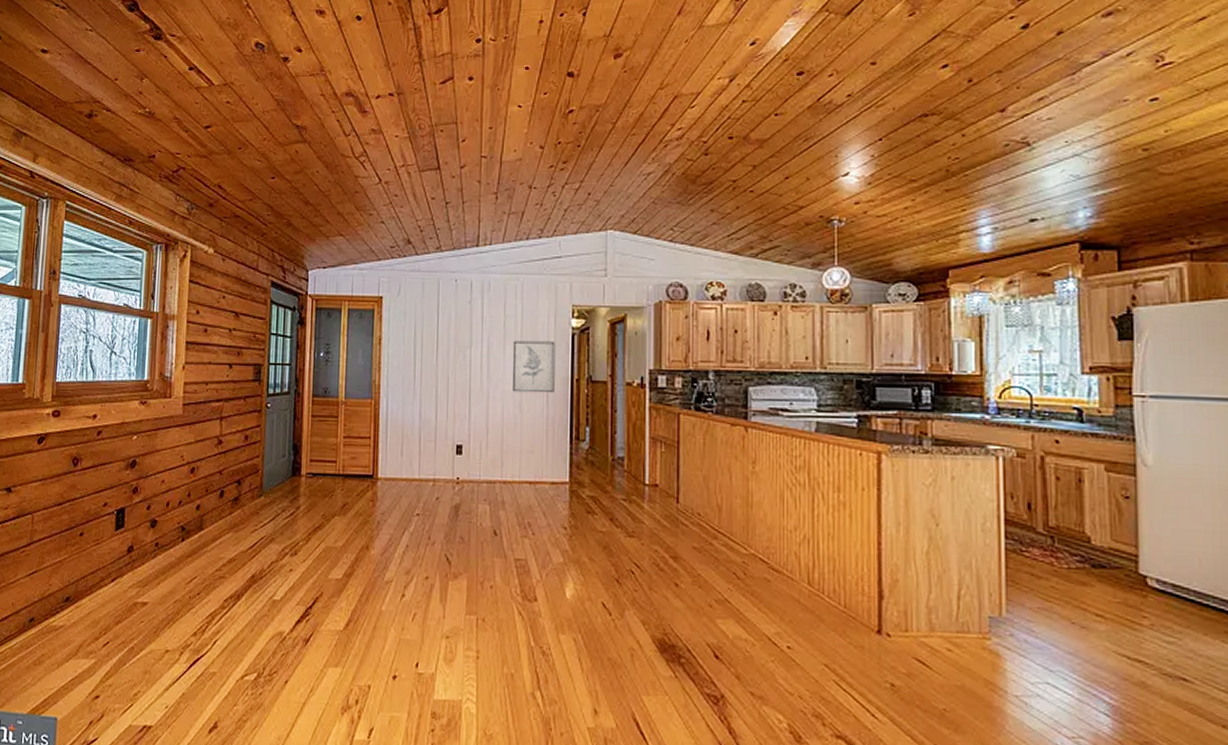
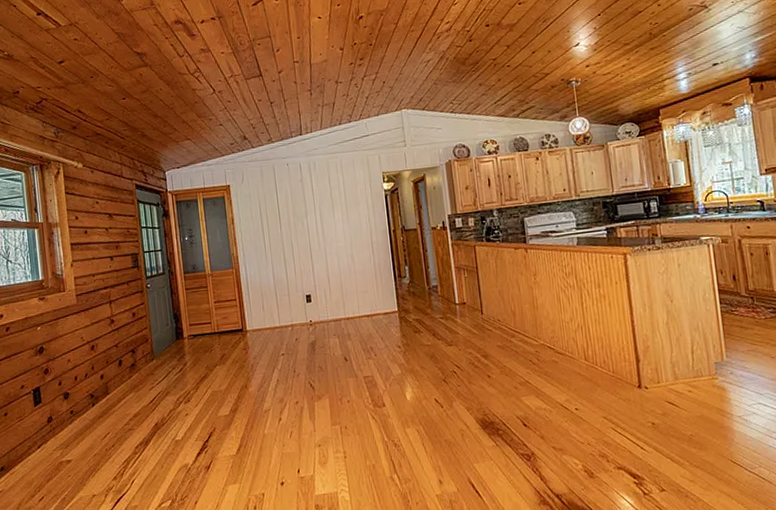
wall art: present [512,340,555,393] -> none [339,203,377,247]

